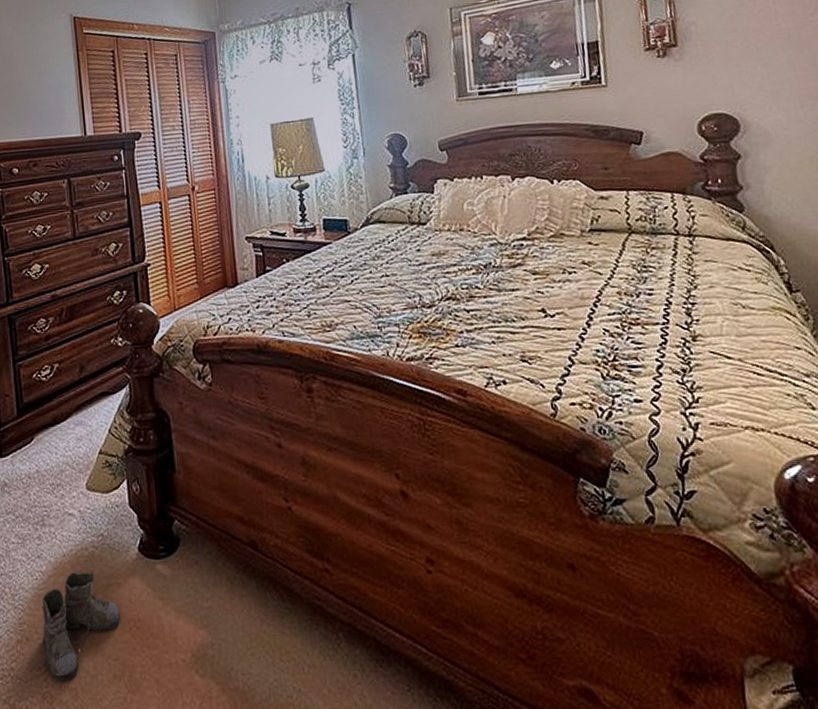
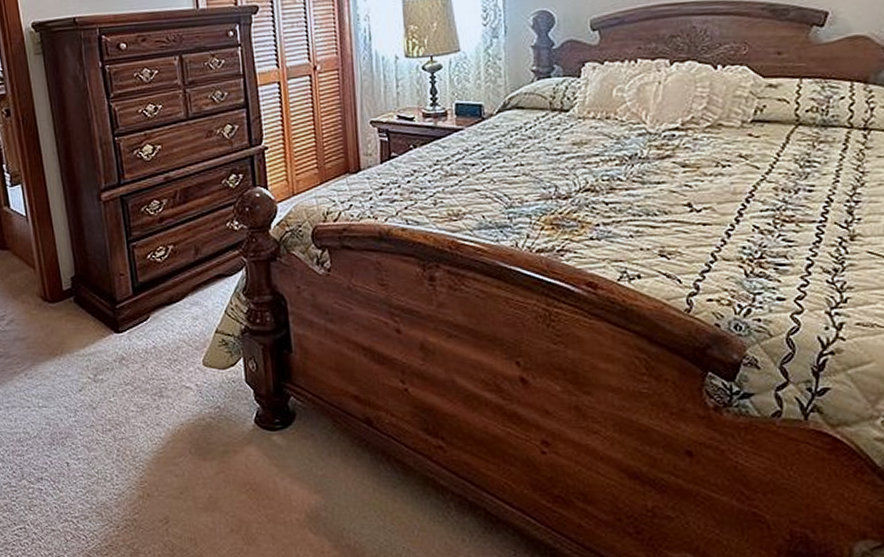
boots: present [29,572,121,680] -> none [150,439,238,531]

